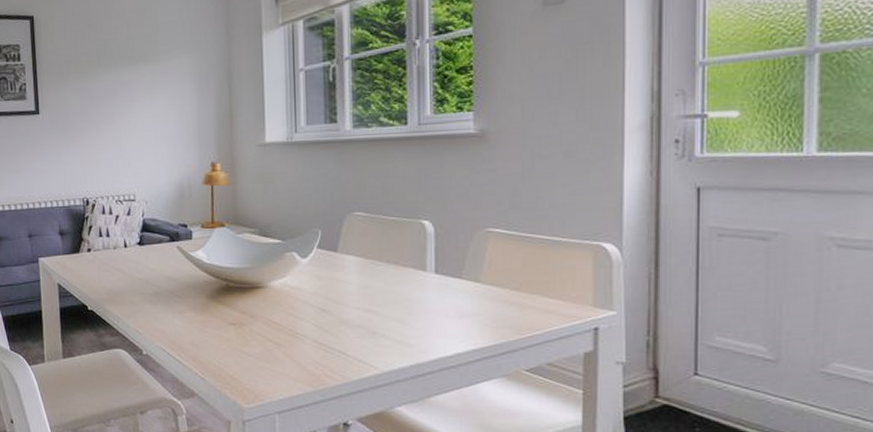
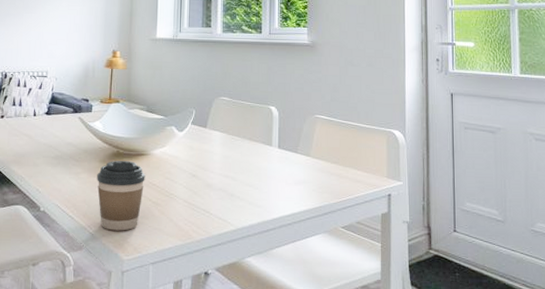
coffee cup: none [204,294,263,376] -> present [97,160,145,231]

